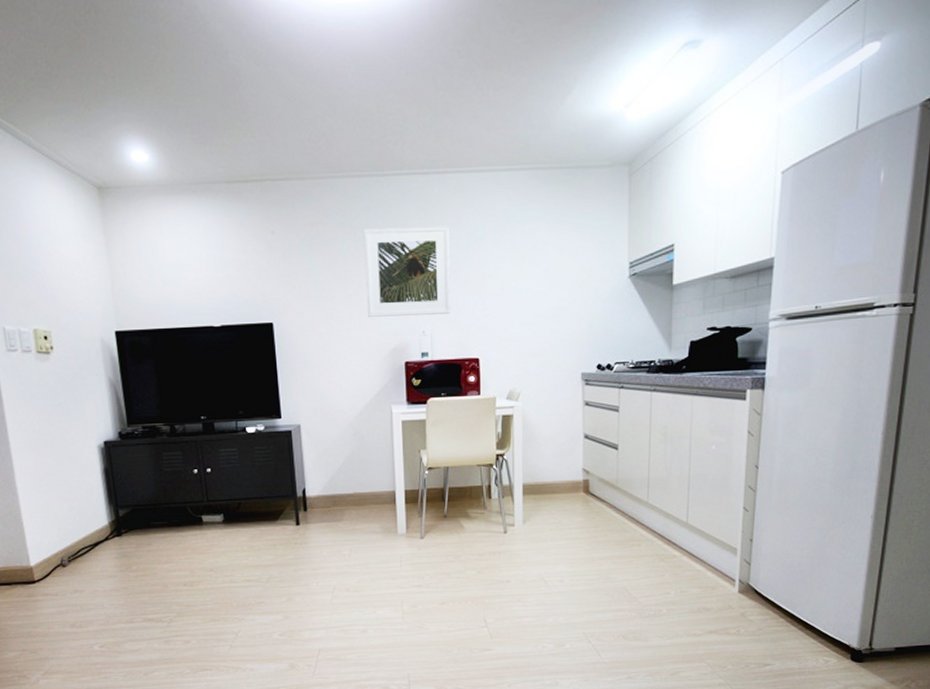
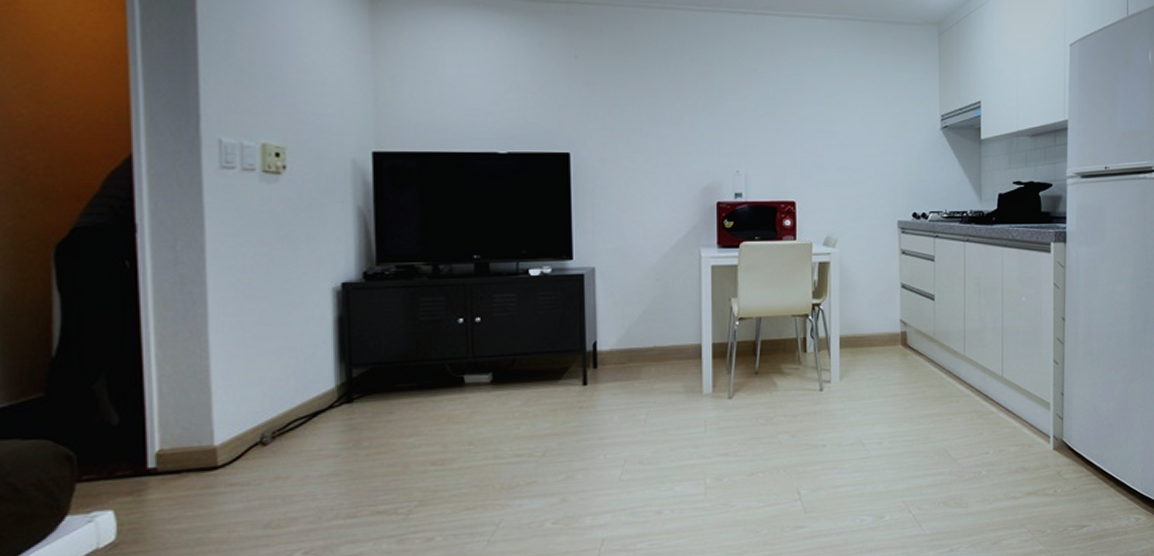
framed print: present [363,226,451,317] -> none [676,62,767,154]

